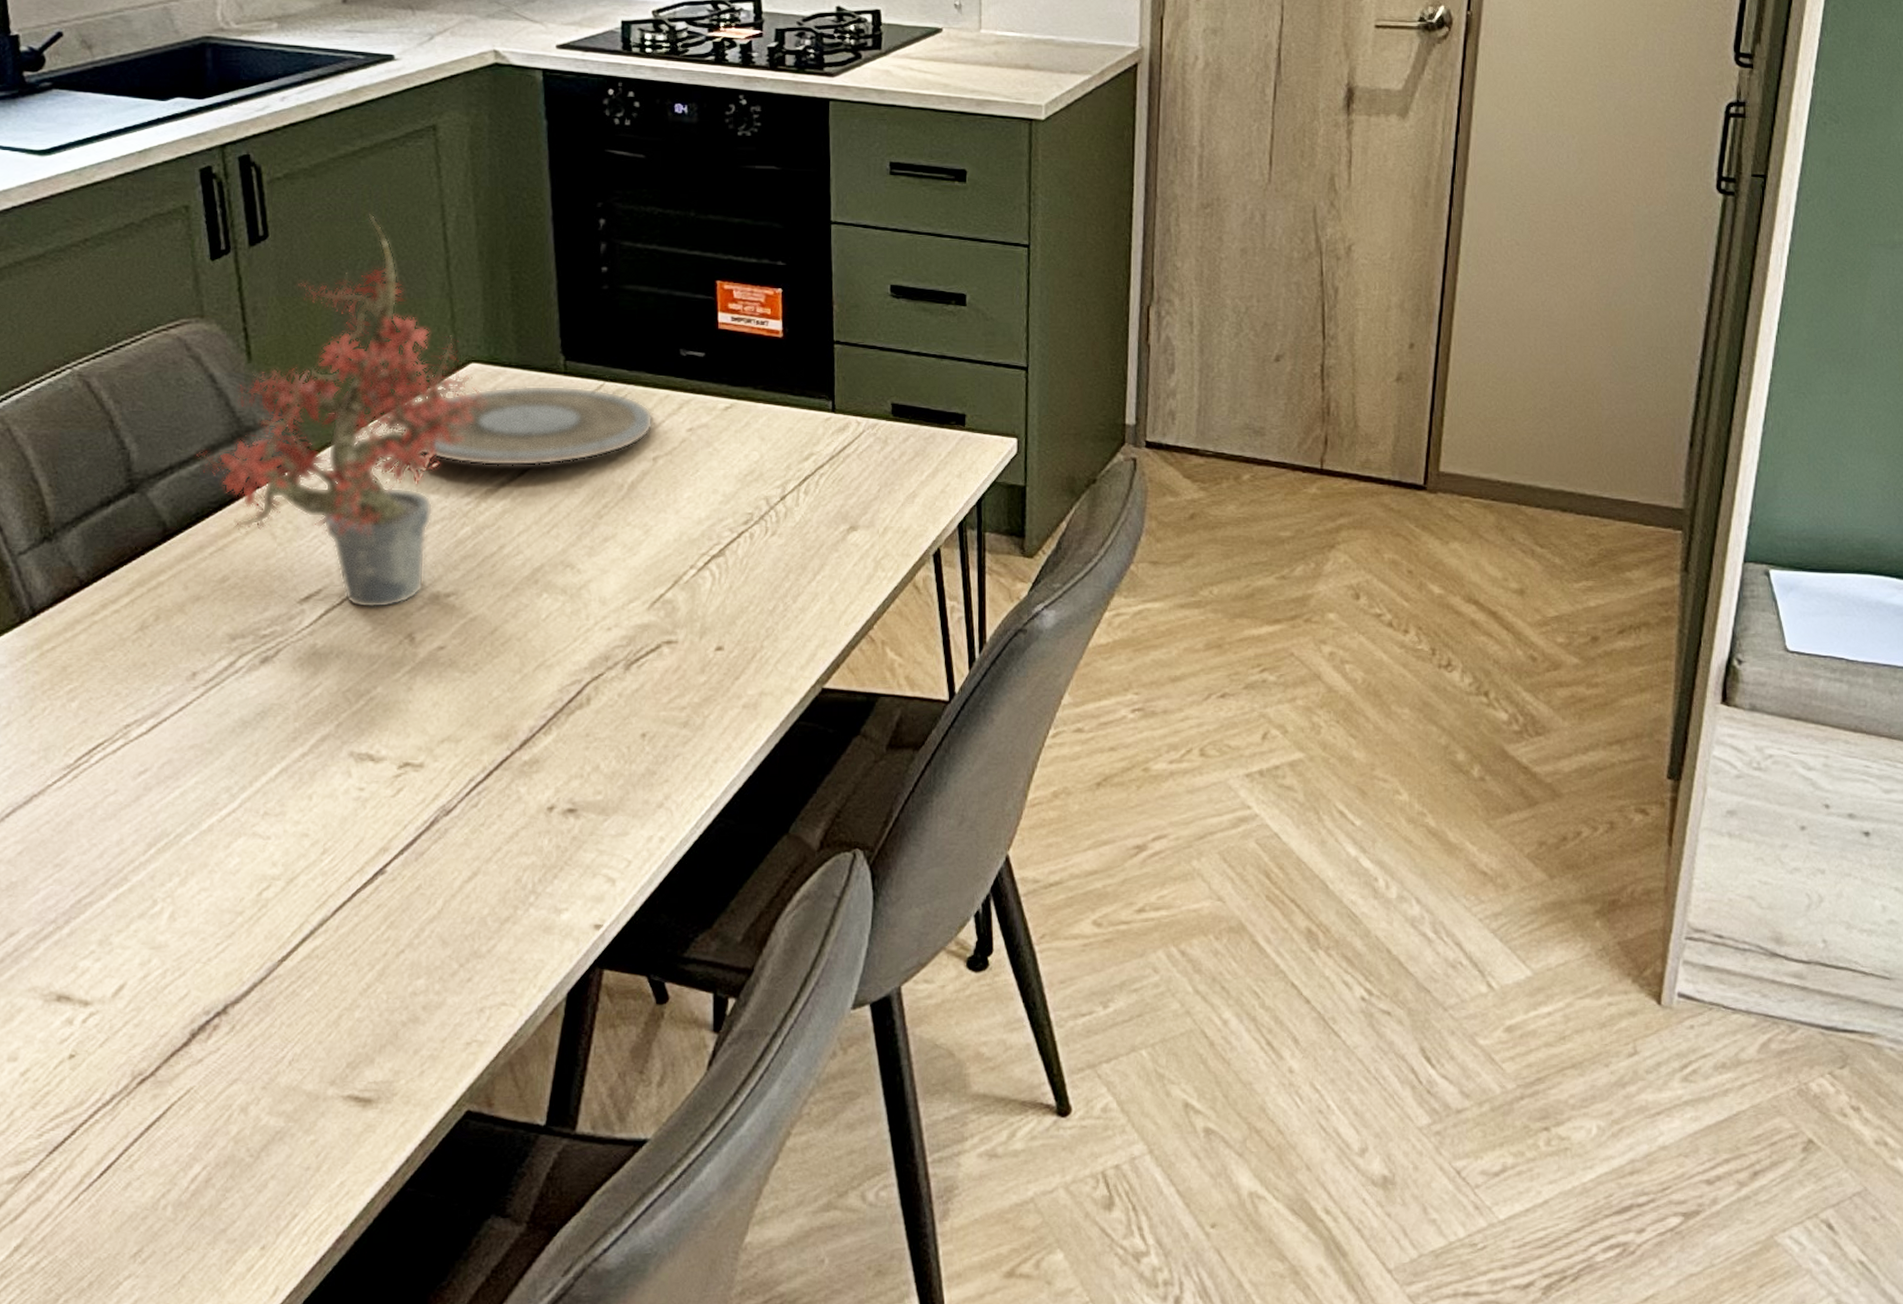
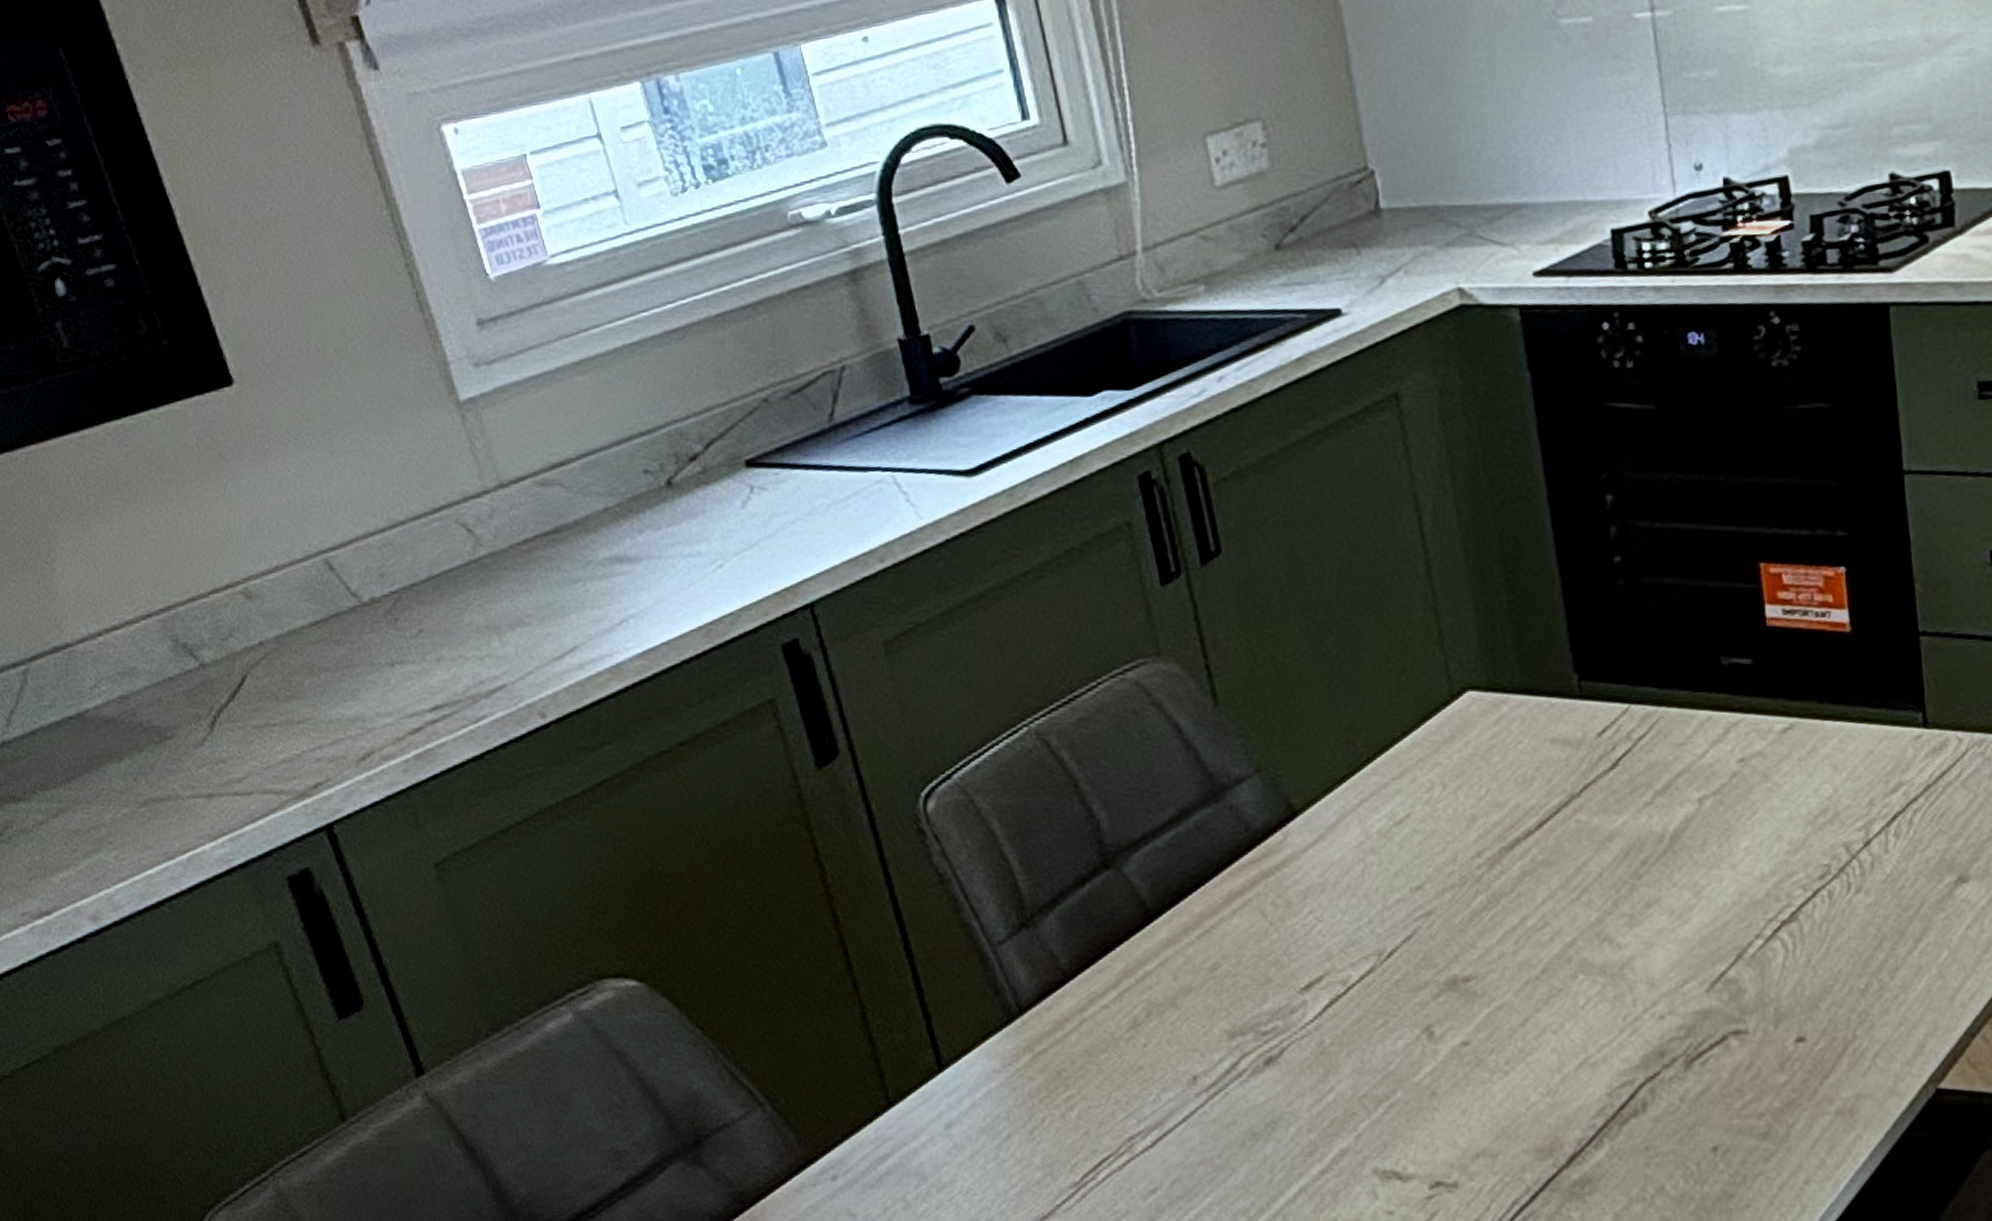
potted plant: present [197,214,486,608] -> none [1170,513,1490,998]
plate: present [402,385,654,466] -> none [1395,712,1695,819]

